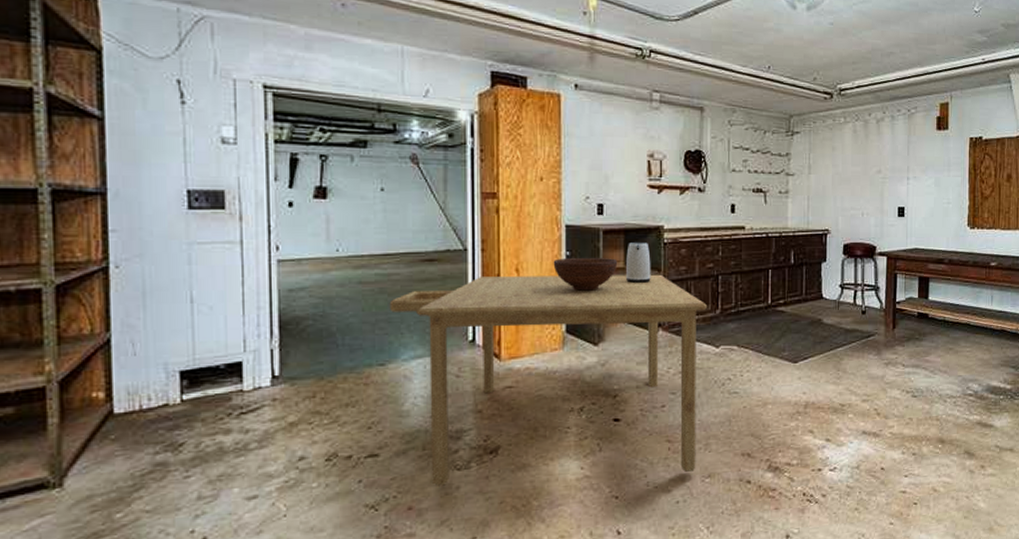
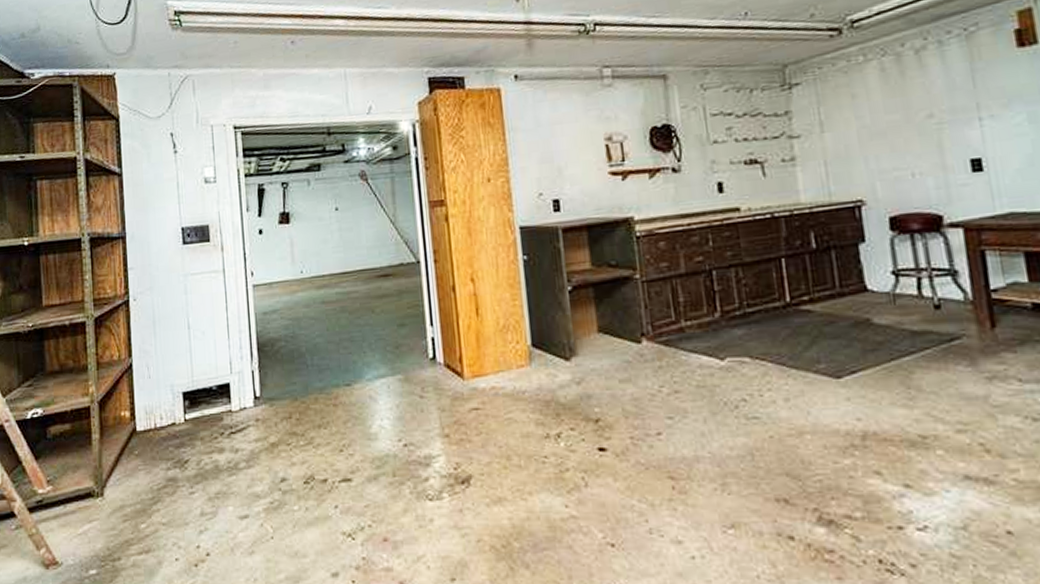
dining table: present [389,274,708,486] -> none [350,273,713,519]
fruit bowl: present [553,257,618,291] -> none [509,259,584,299]
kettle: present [626,241,651,284] -> none [592,237,626,287]

